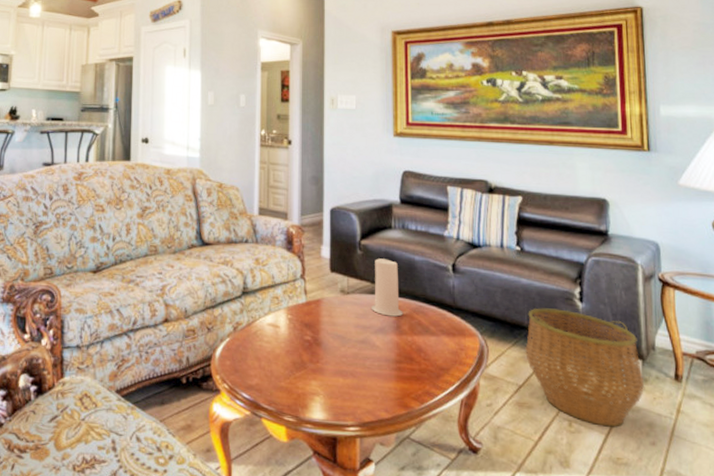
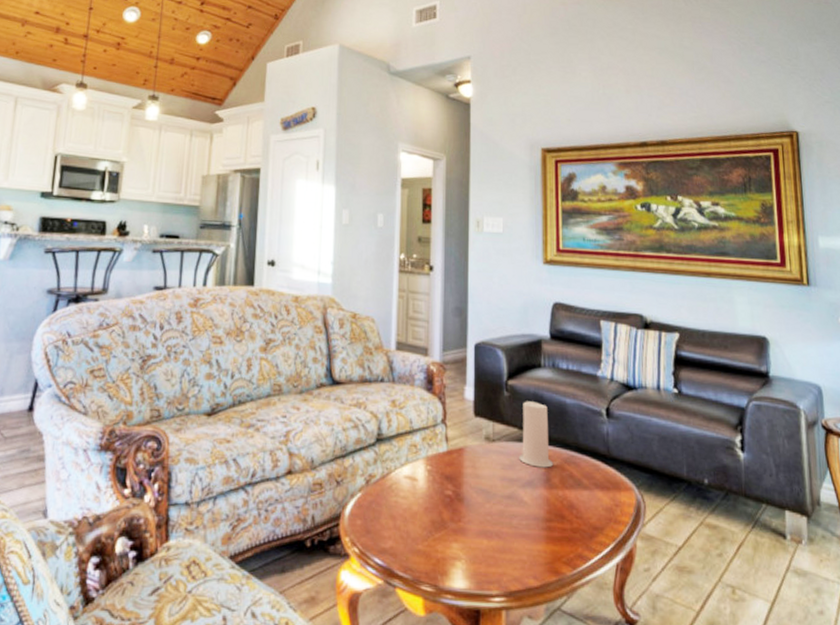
basket: present [525,308,645,427] -> none [684,458,811,594]

